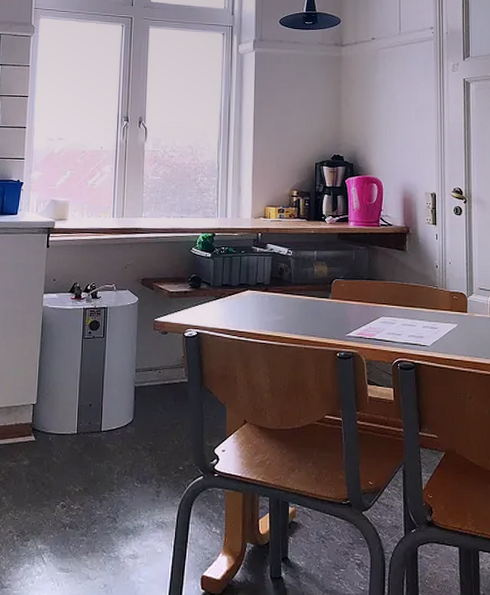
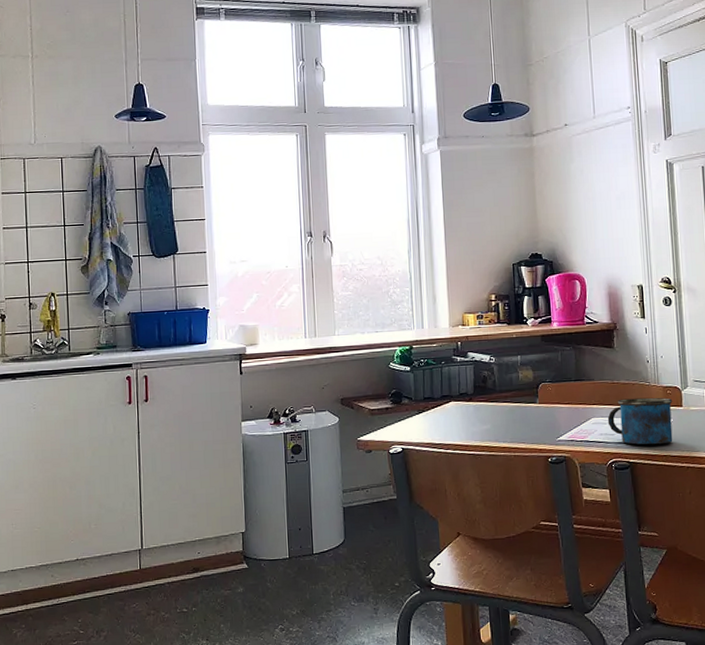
mug: none [396,300,458,348] -> present [607,397,673,445]

